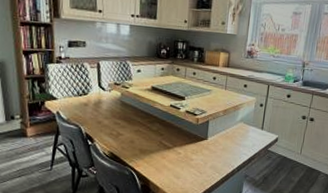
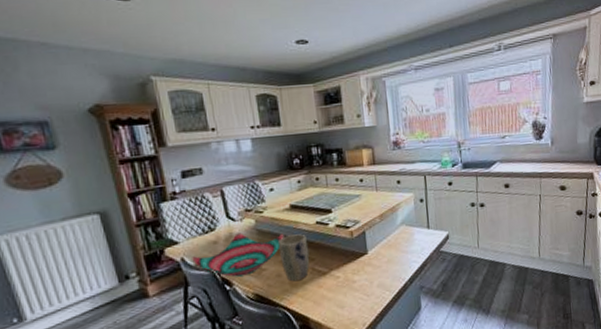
decorative bowl: none [65,101,142,136] -> present [192,233,284,277]
plant pot: none [136,111,161,150] -> present [279,234,310,282]

